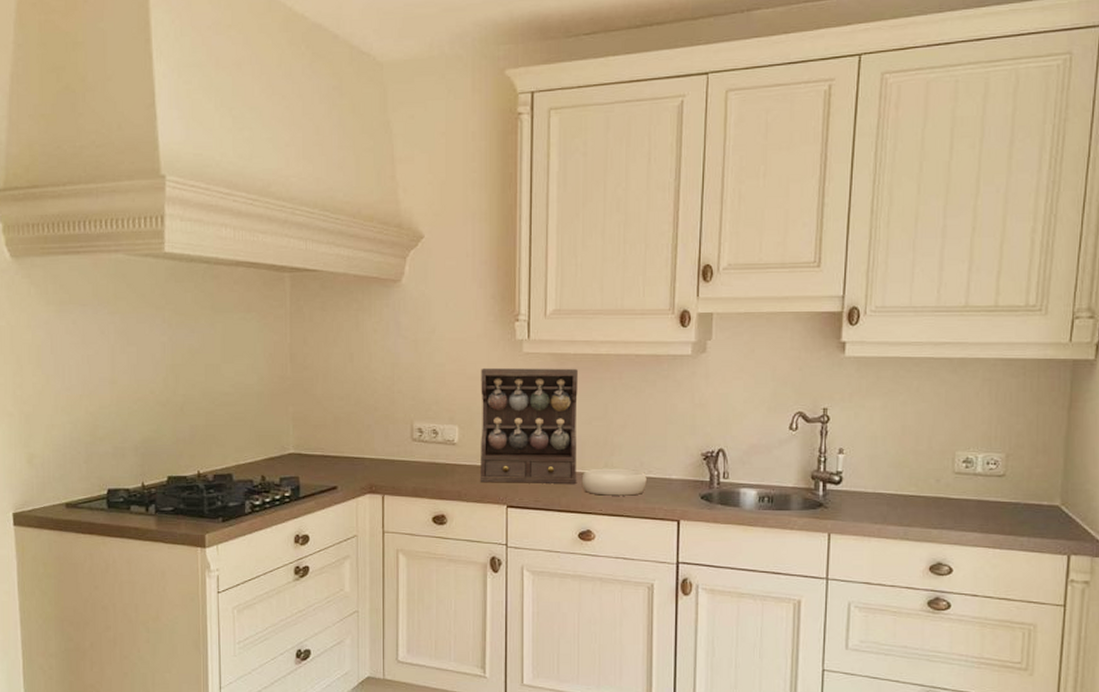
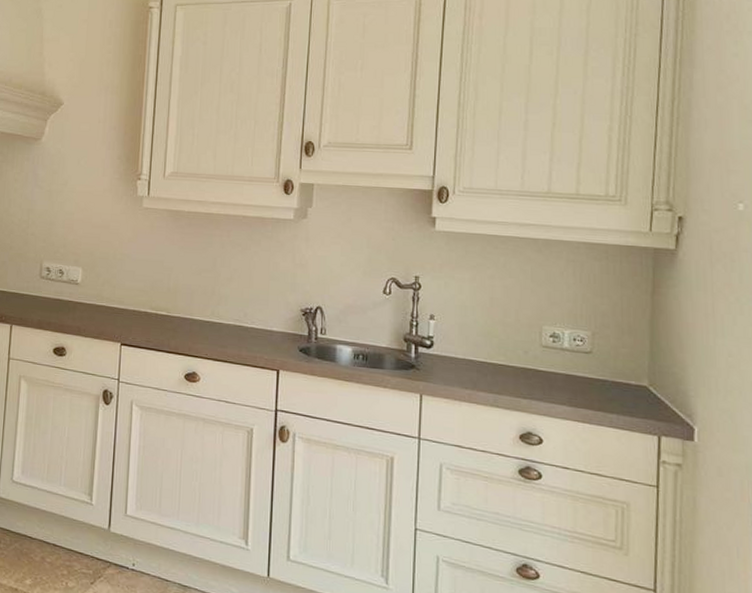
spice rack: present [481,367,578,484] -> none [99,218,191,328]
bowl: present [581,468,647,496] -> none [189,315,249,344]

